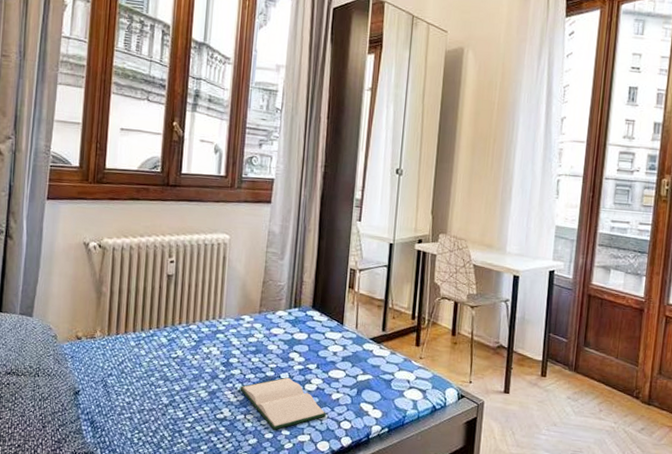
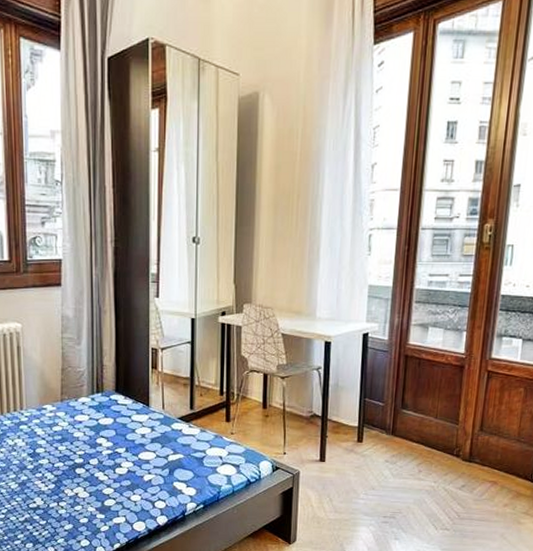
hardback book: present [240,377,326,430] -> none [50,463,139,515]

